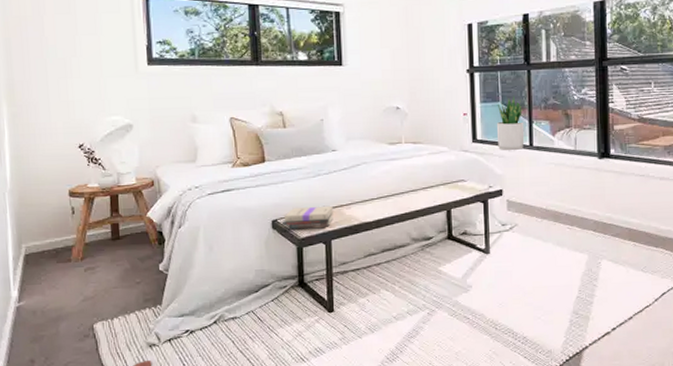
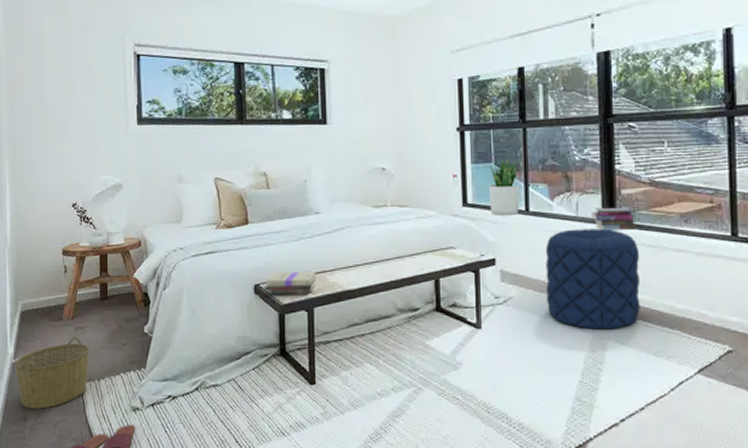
basket: none [19,277,102,352] -> present [14,337,90,409]
pouf: none [547,160,630,251] -> present [545,228,640,329]
books: none [588,141,627,163] -> present [591,207,637,231]

